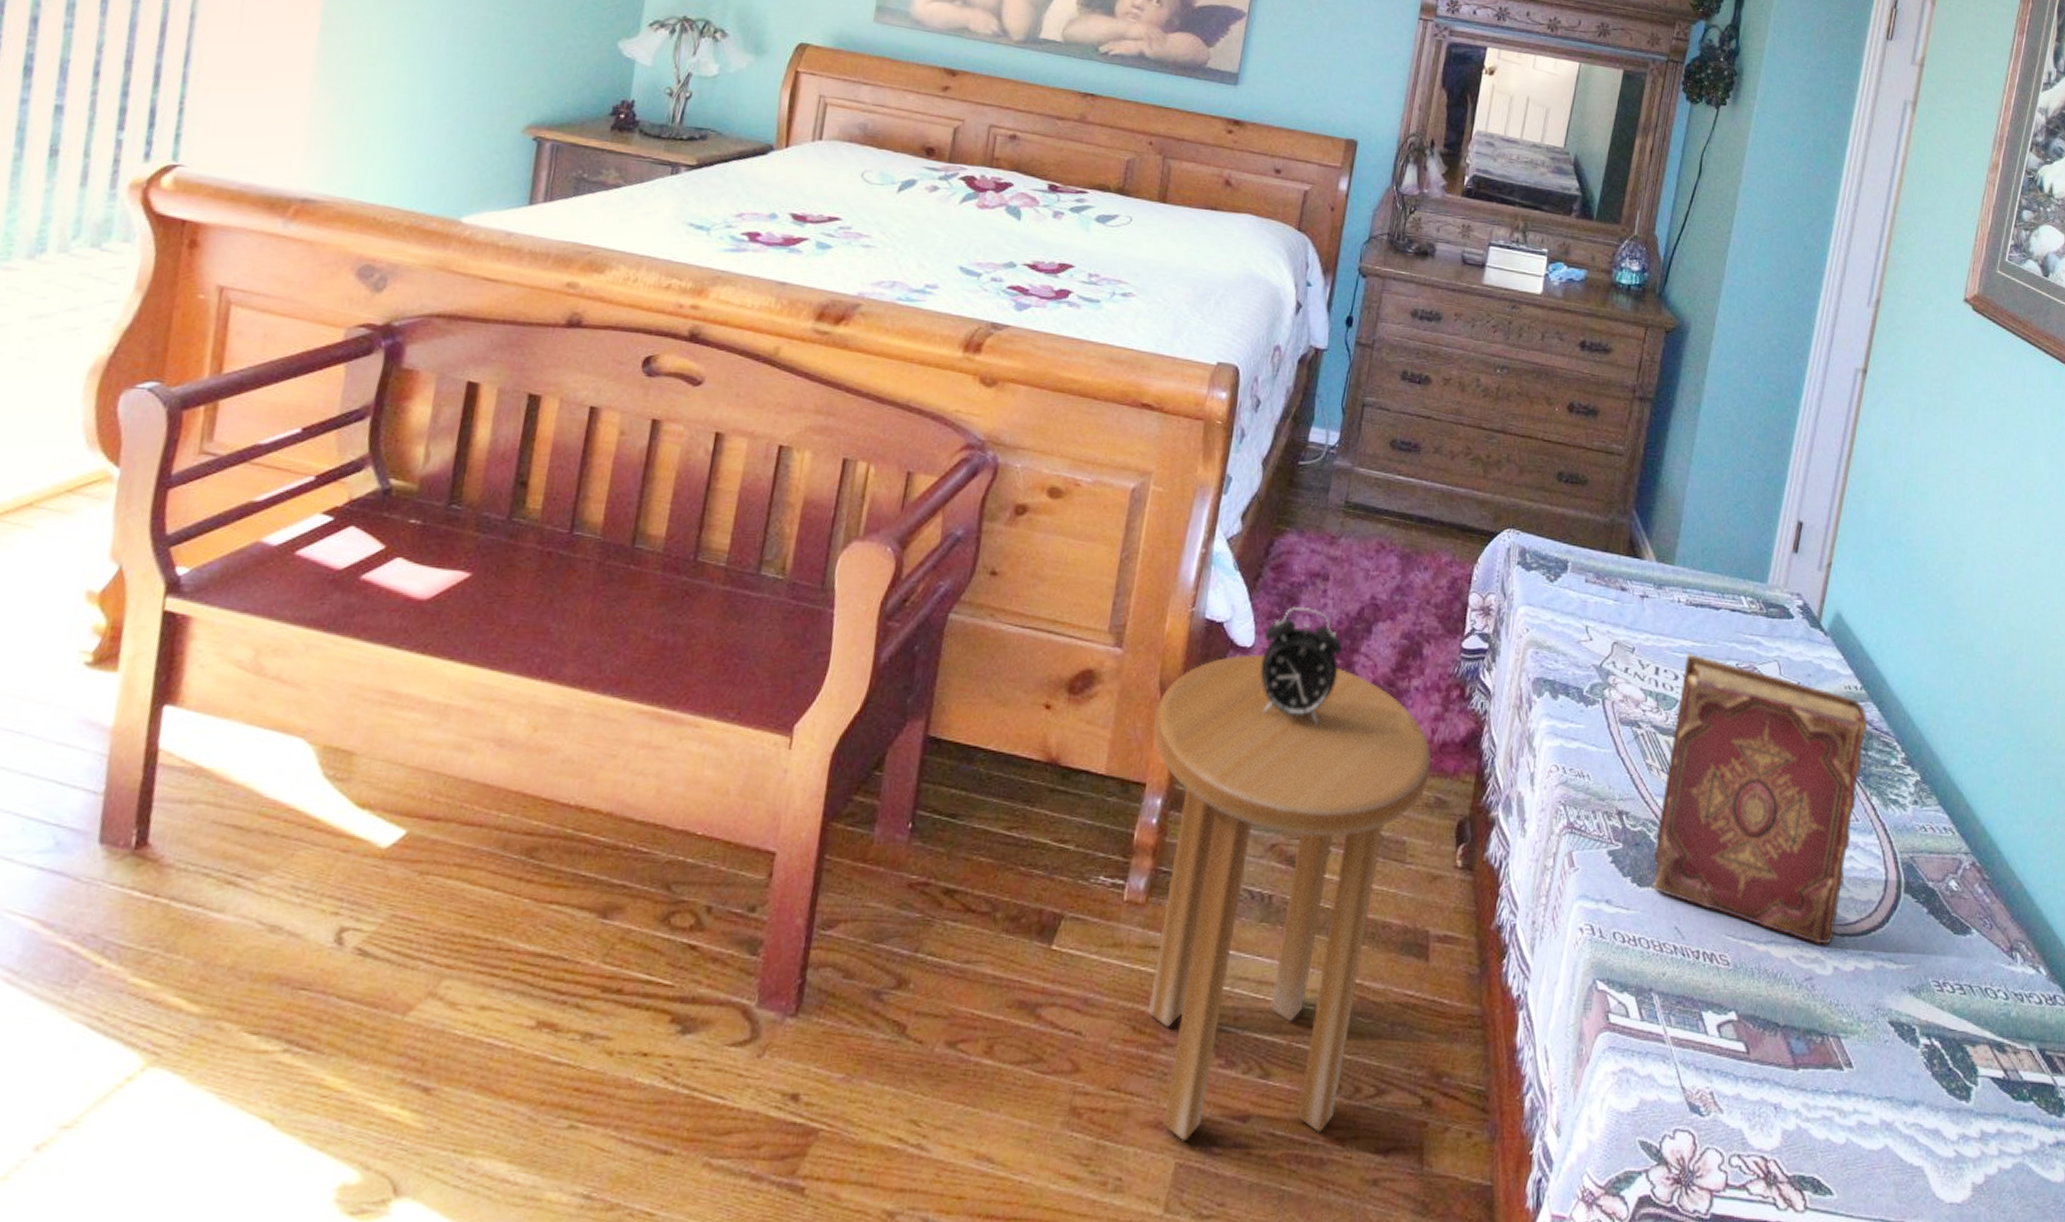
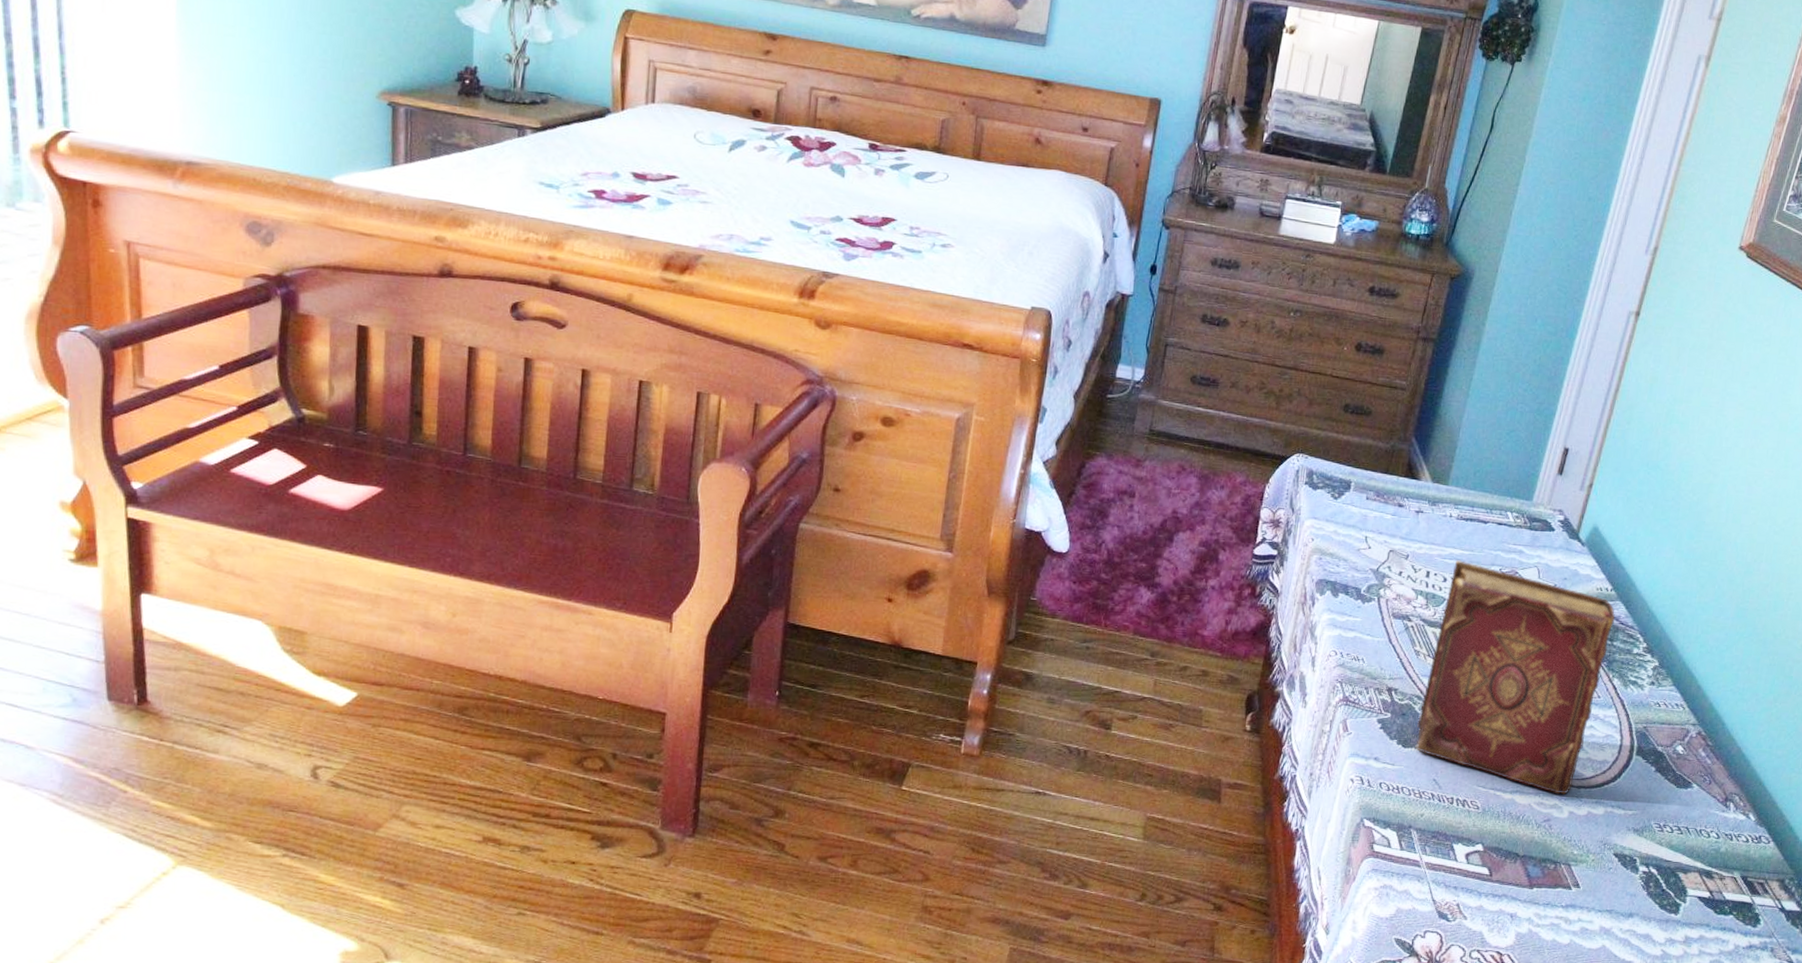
side table: present [1147,654,1432,1140] -> none [981,558,1226,932]
alarm clock: present [1260,607,1342,724] -> none [1074,519,1147,616]

